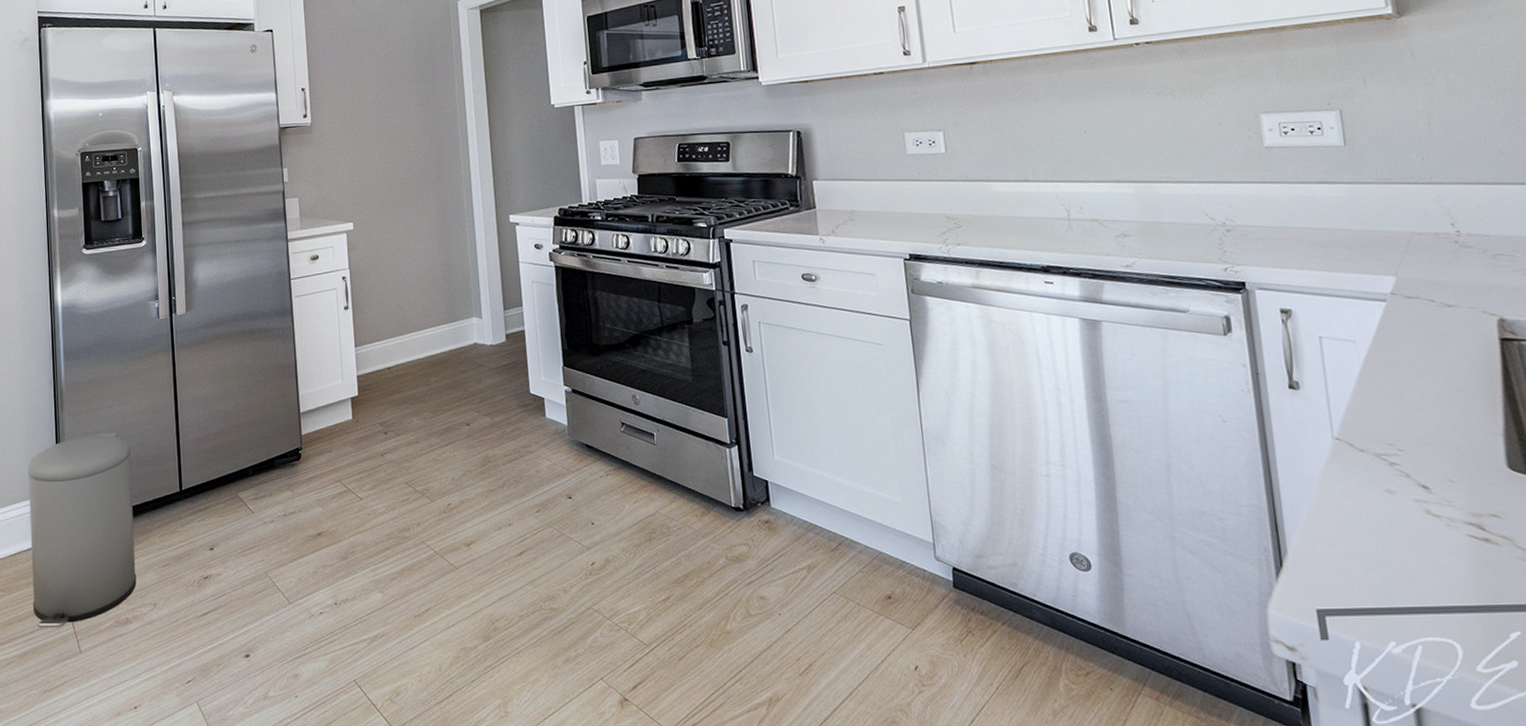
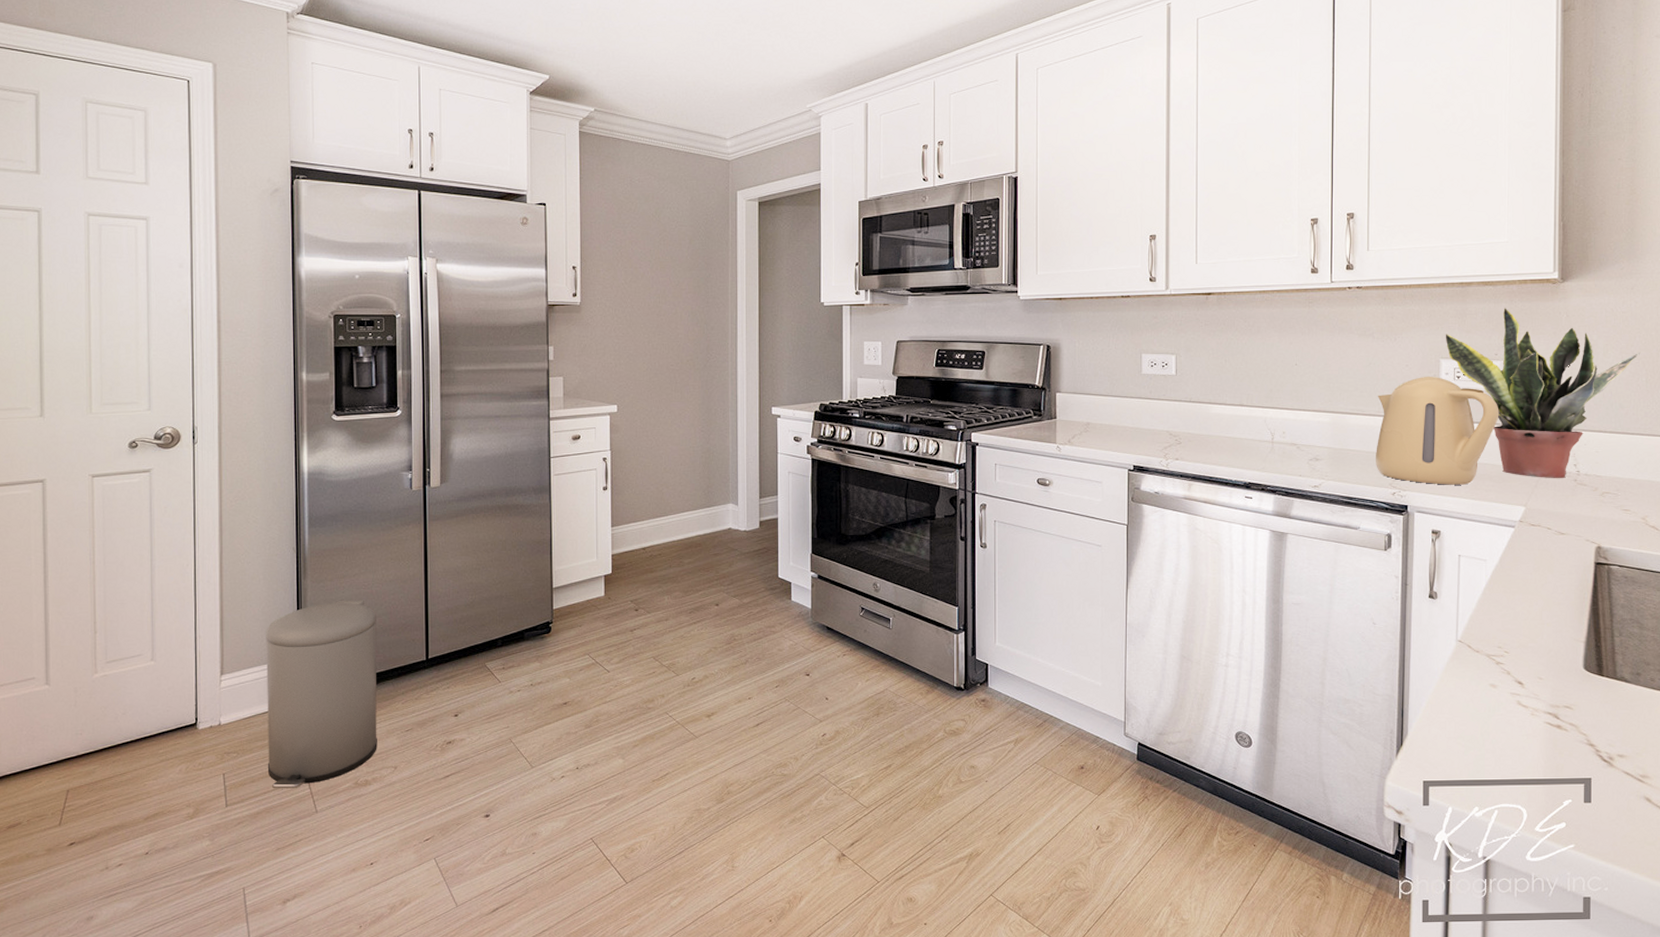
kettle: none [1188,133,1345,257] -> present [1376,376,1499,485]
potted plant: none [1261,51,1516,242] -> present [1445,308,1641,479]

